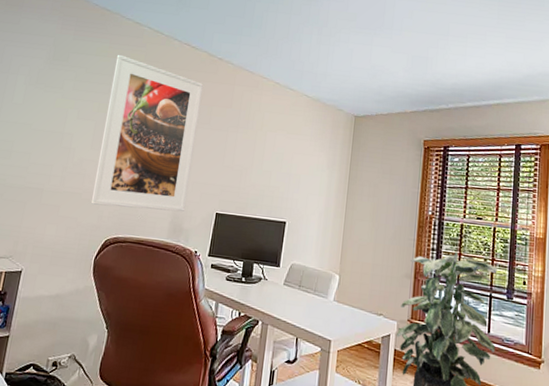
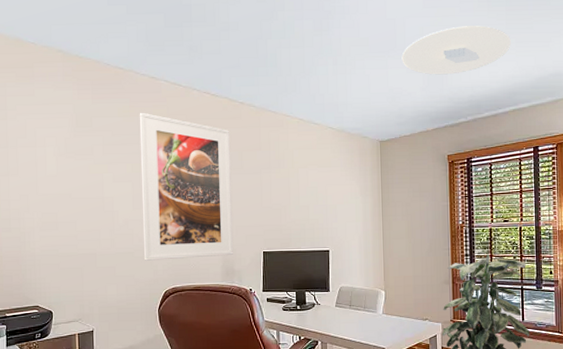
ceiling light: none [387,14,501,60] -> present [401,26,511,75]

